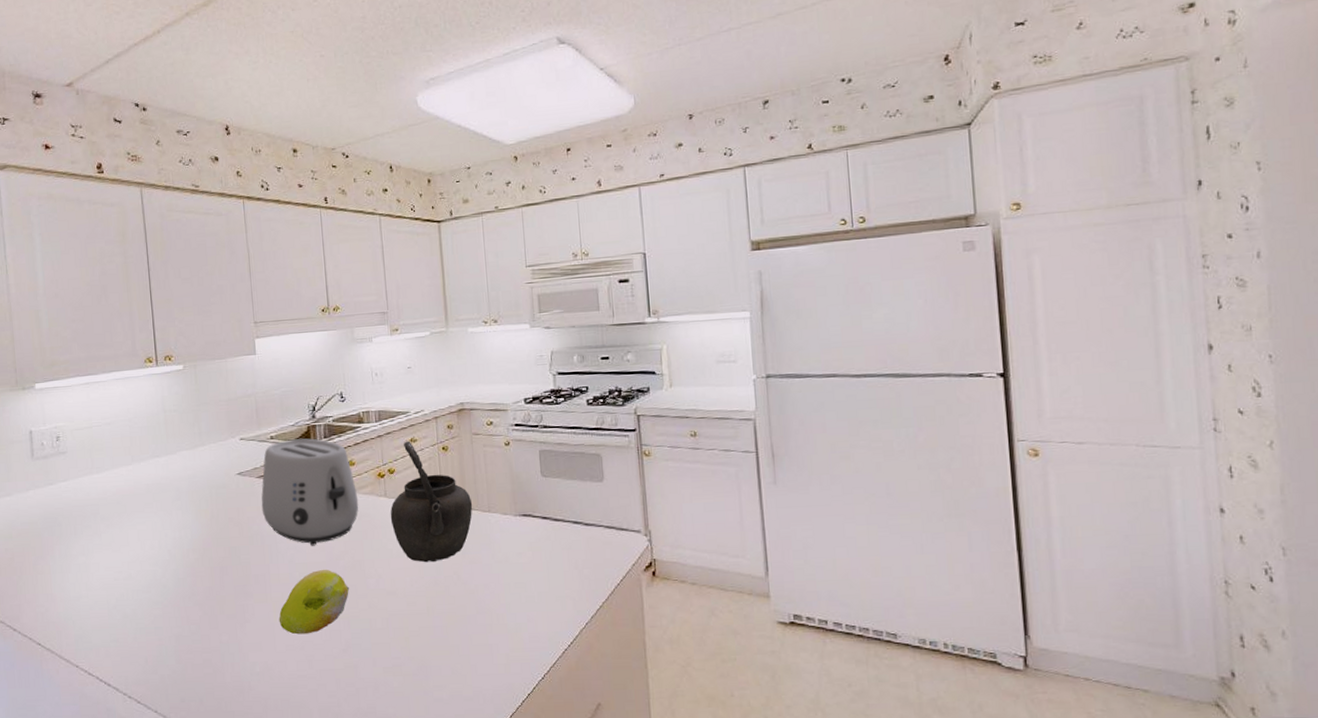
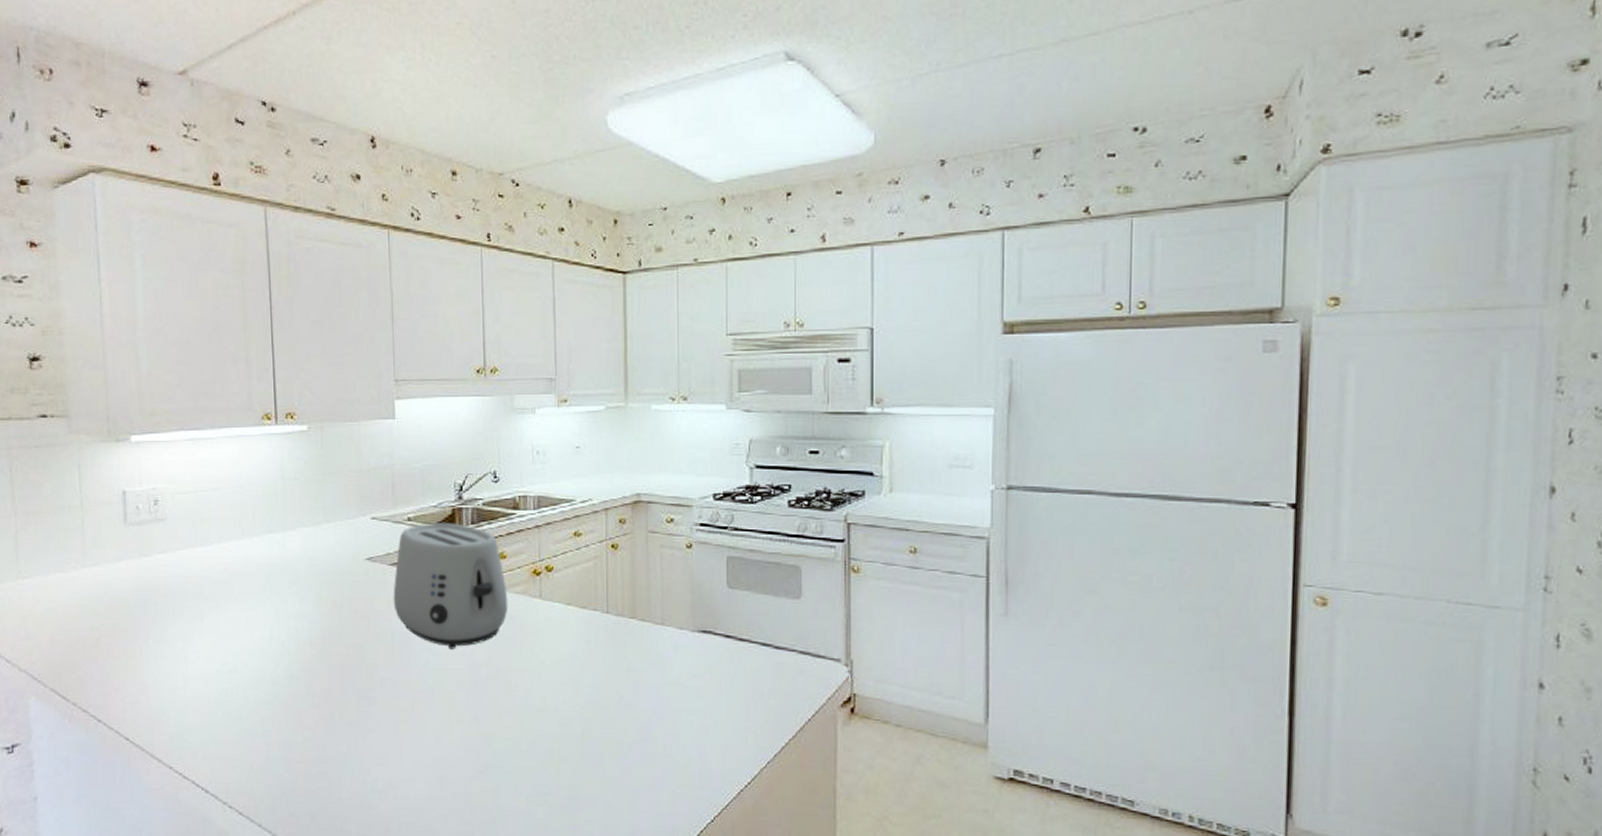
fruit: present [278,569,350,635] -> none [407,677,492,751]
kettle: present [390,441,473,563] -> none [544,534,643,679]

